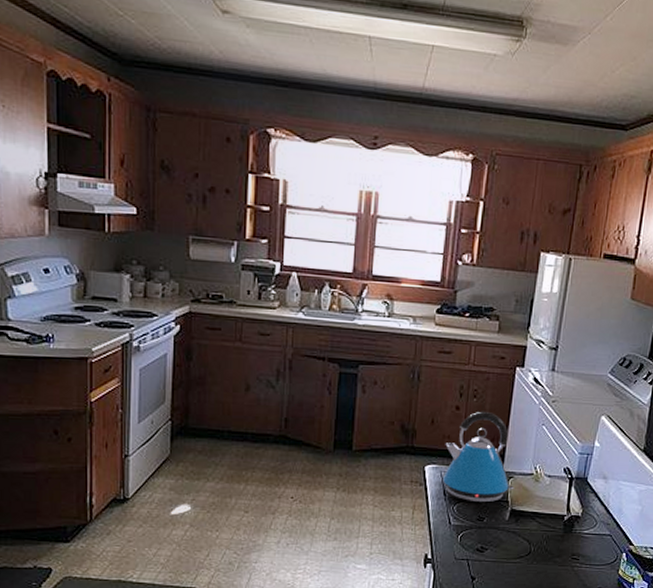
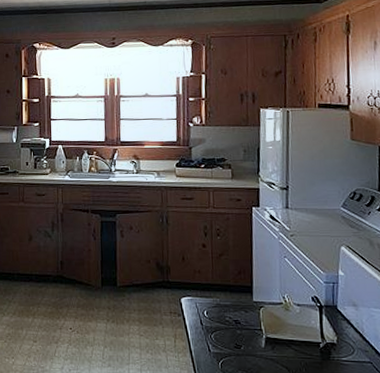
kettle: present [443,411,514,503] -> none [197,247,266,331]

